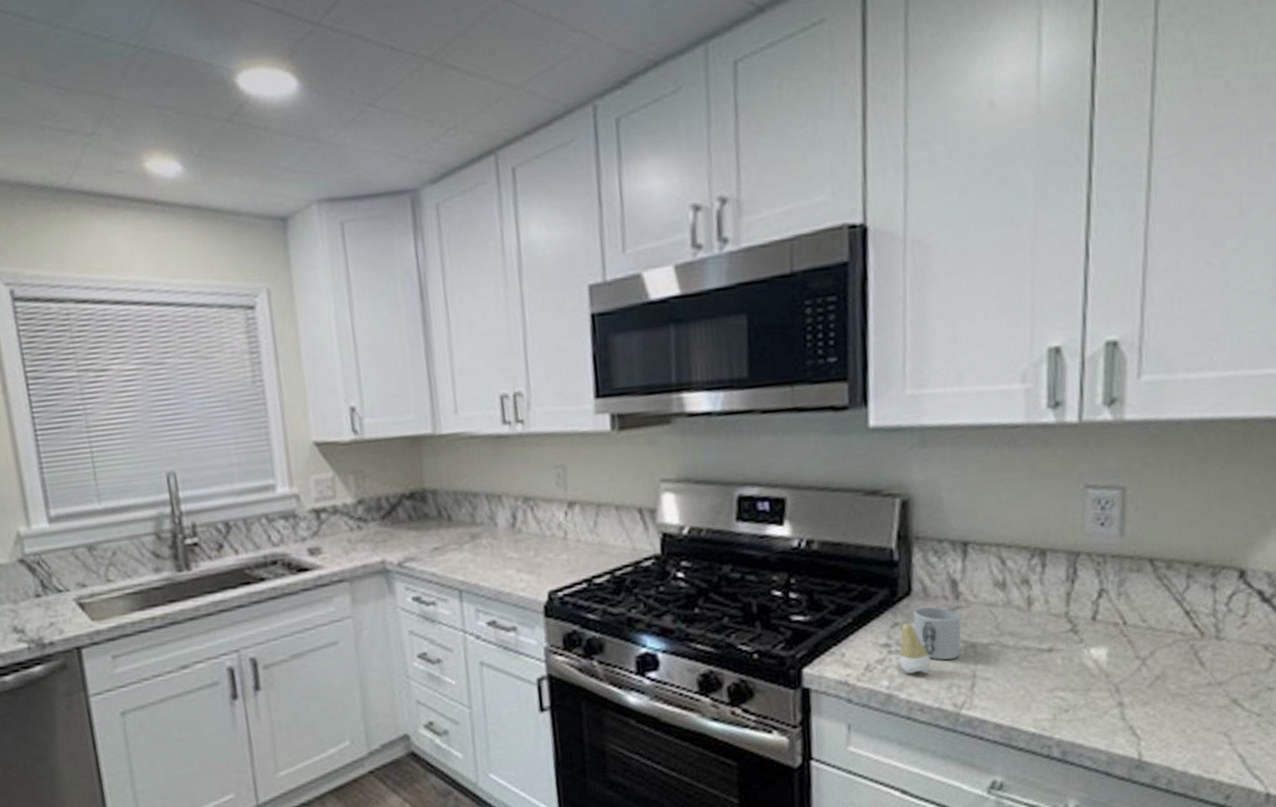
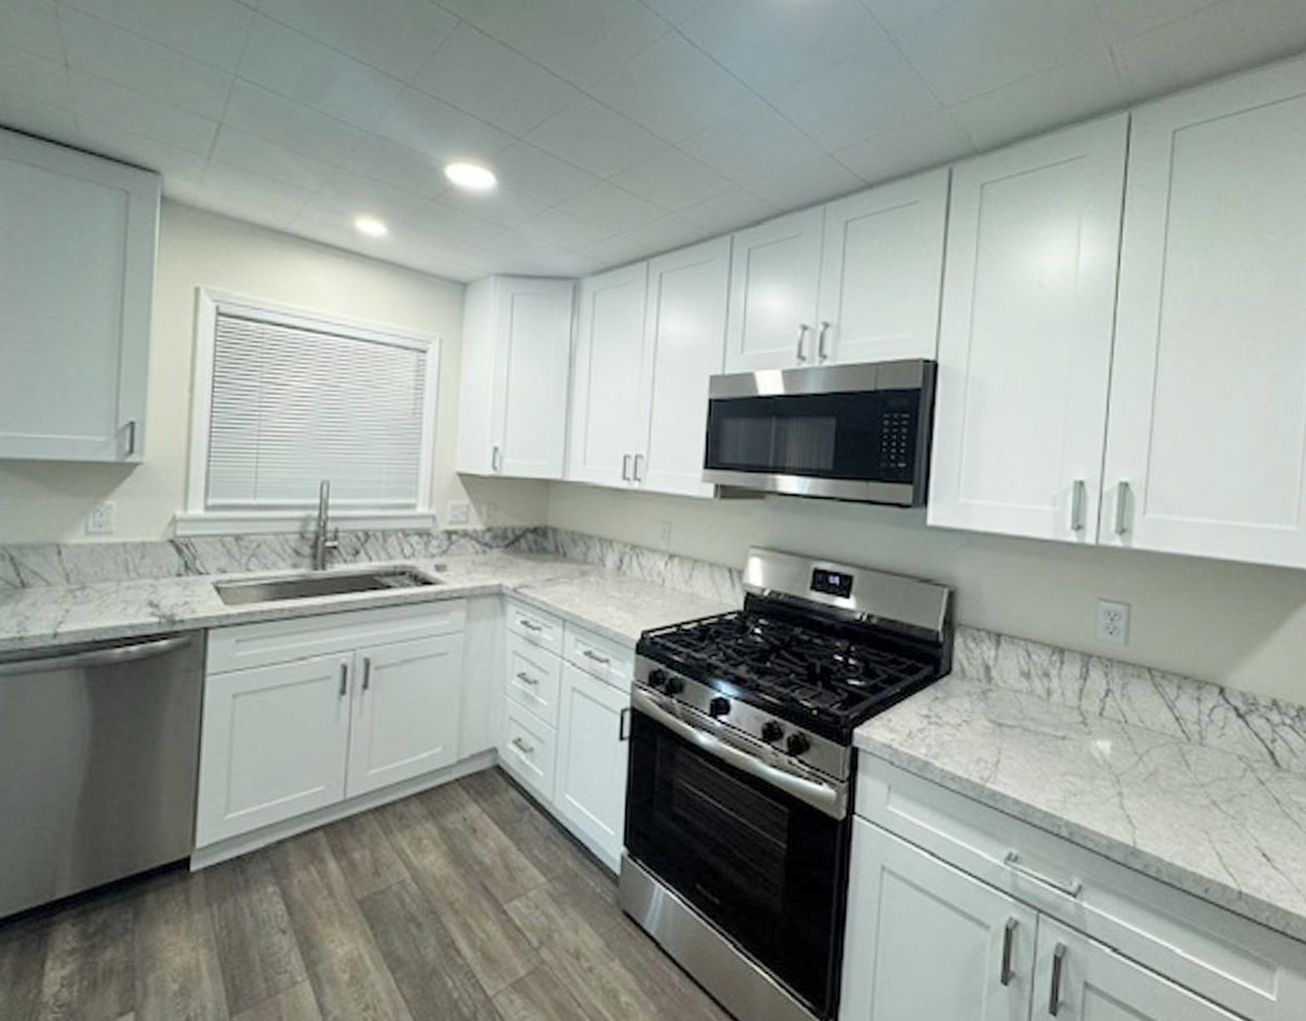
tooth: present [899,623,931,674] -> none [937,699,963,746]
mug: present [913,607,961,660] -> none [952,687,991,736]

